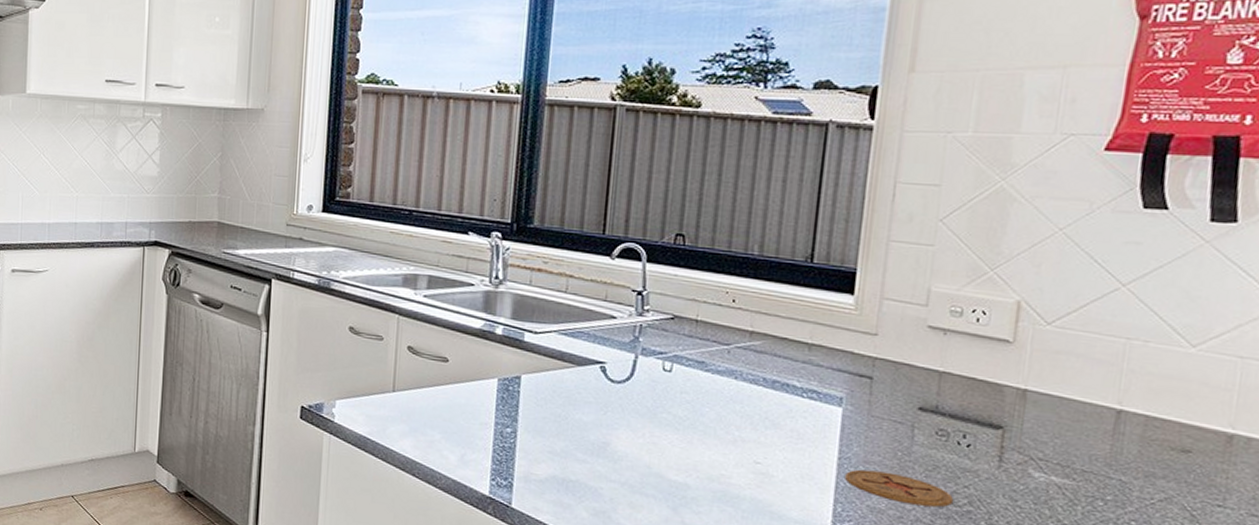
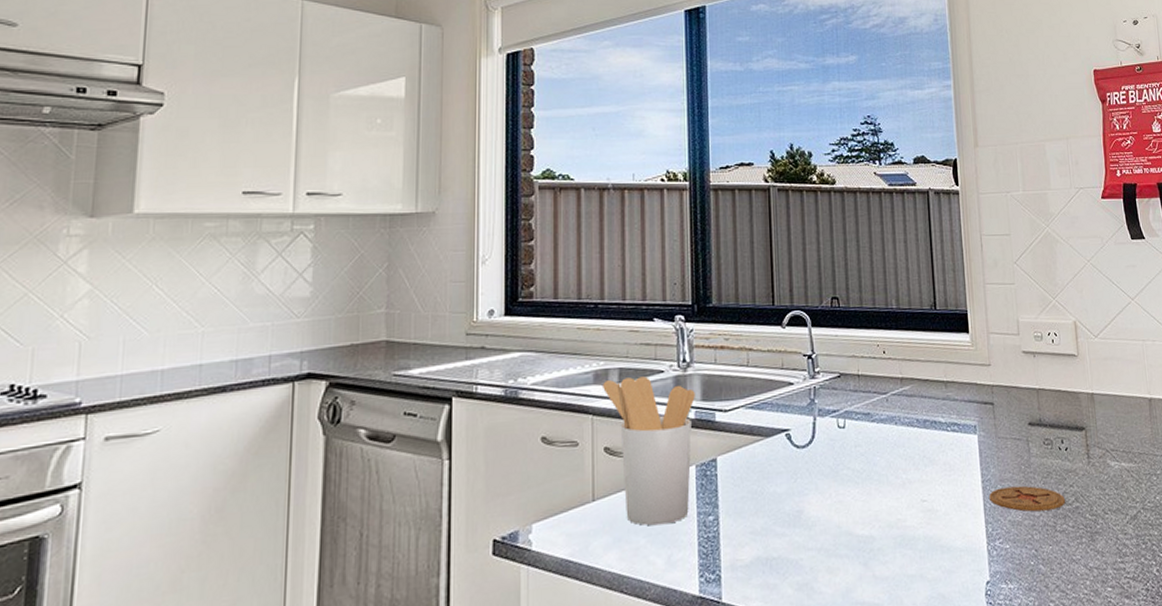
utensil holder: none [411,285,505,427] -> present [603,376,695,526]

